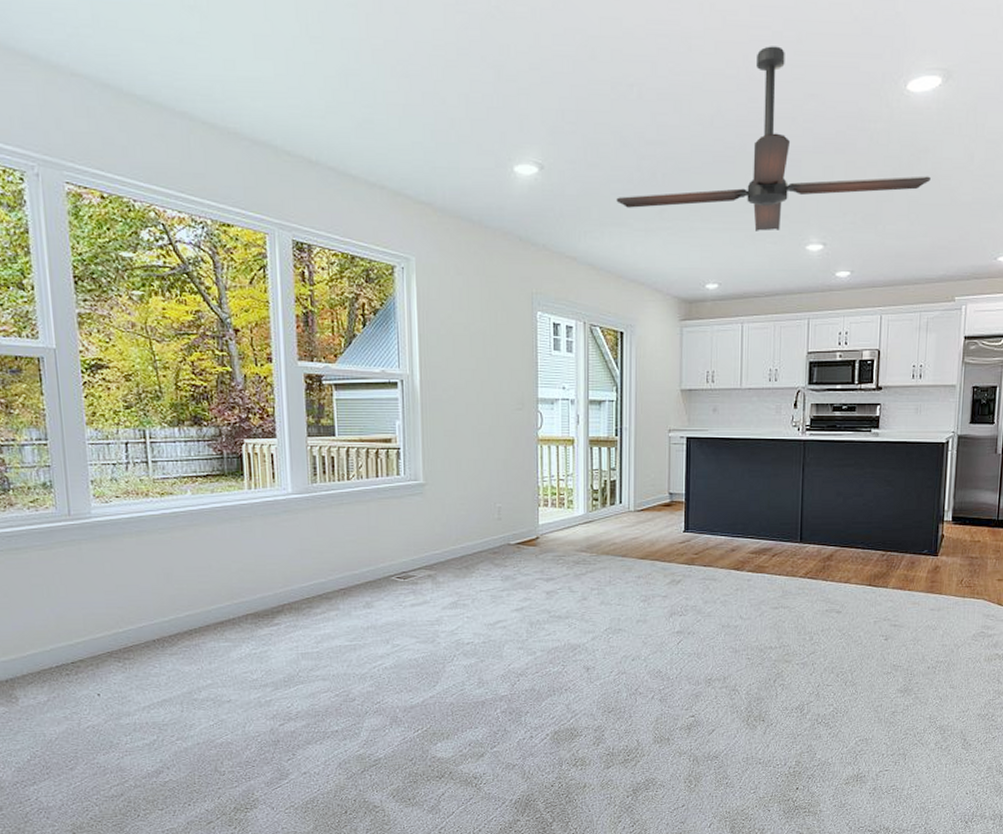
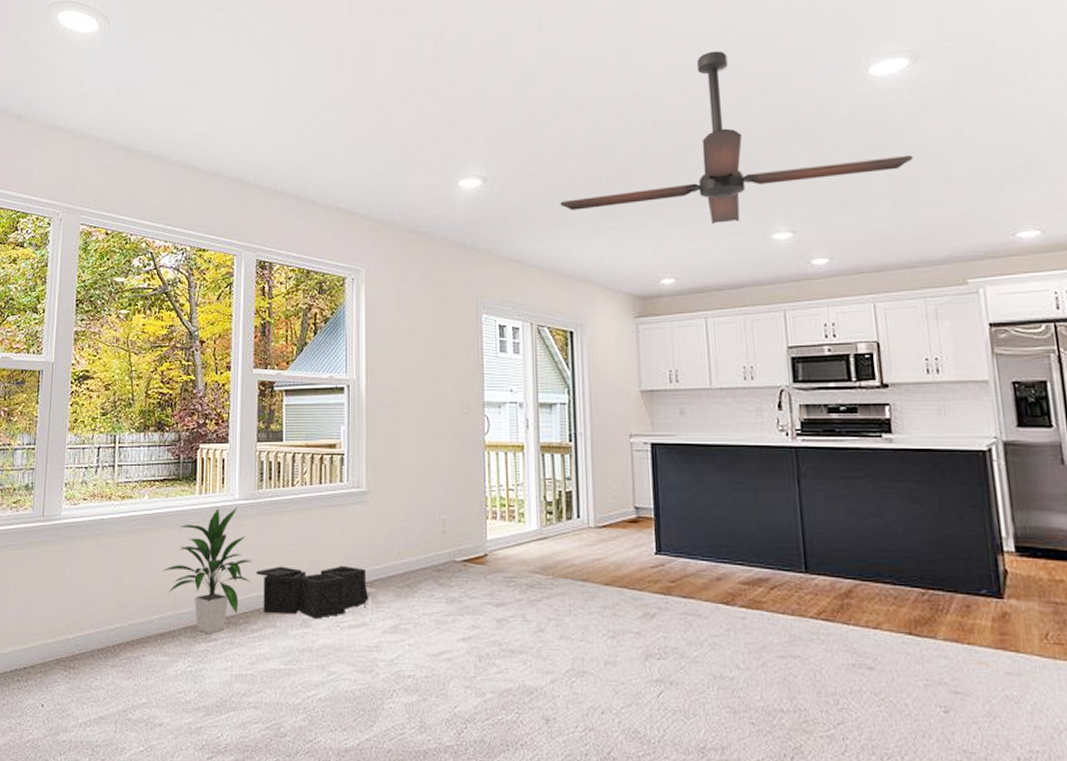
indoor plant: none [214,500,313,620] -> present [161,506,253,634]
storage bin: none [315,551,430,600] -> present [255,565,370,619]

